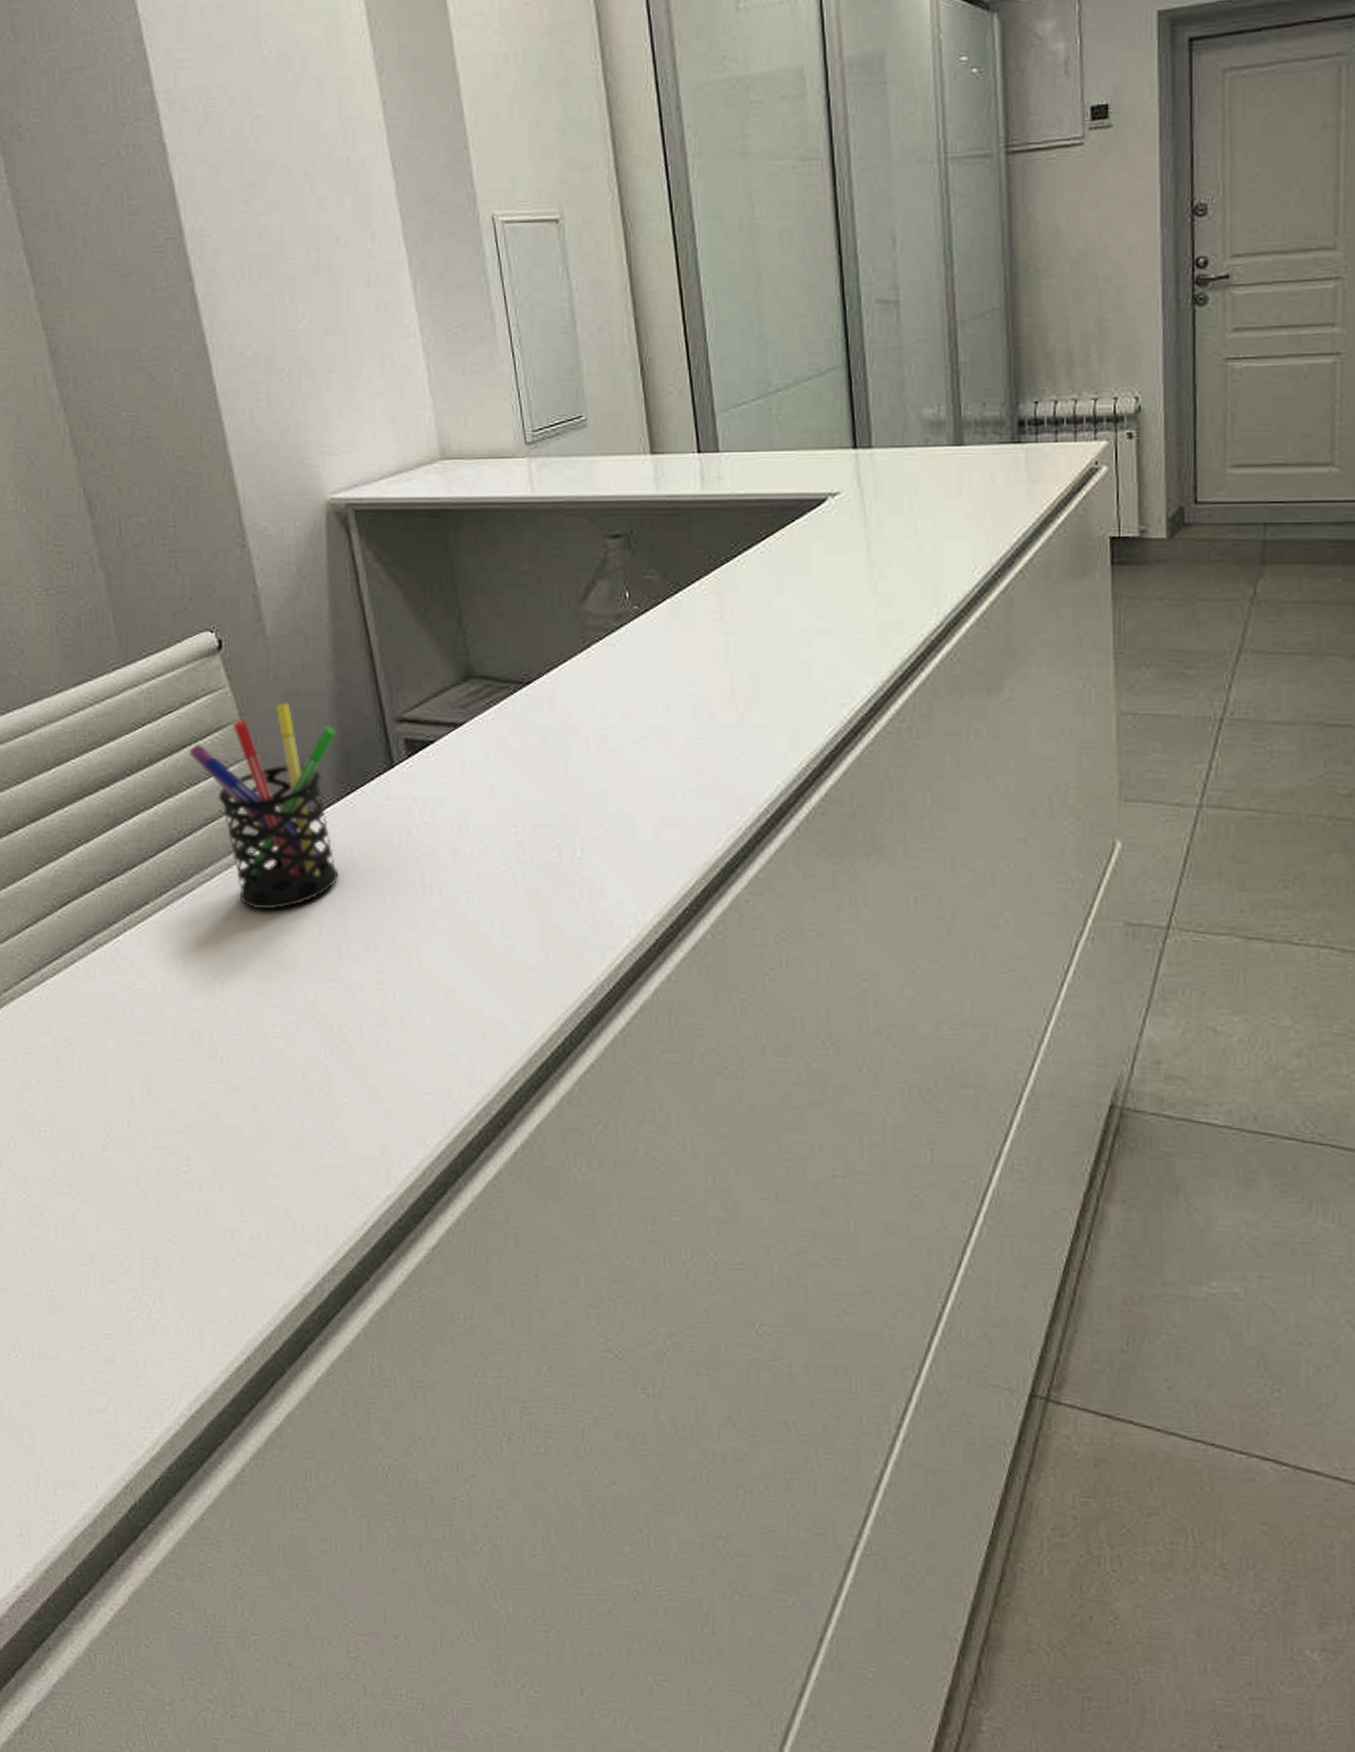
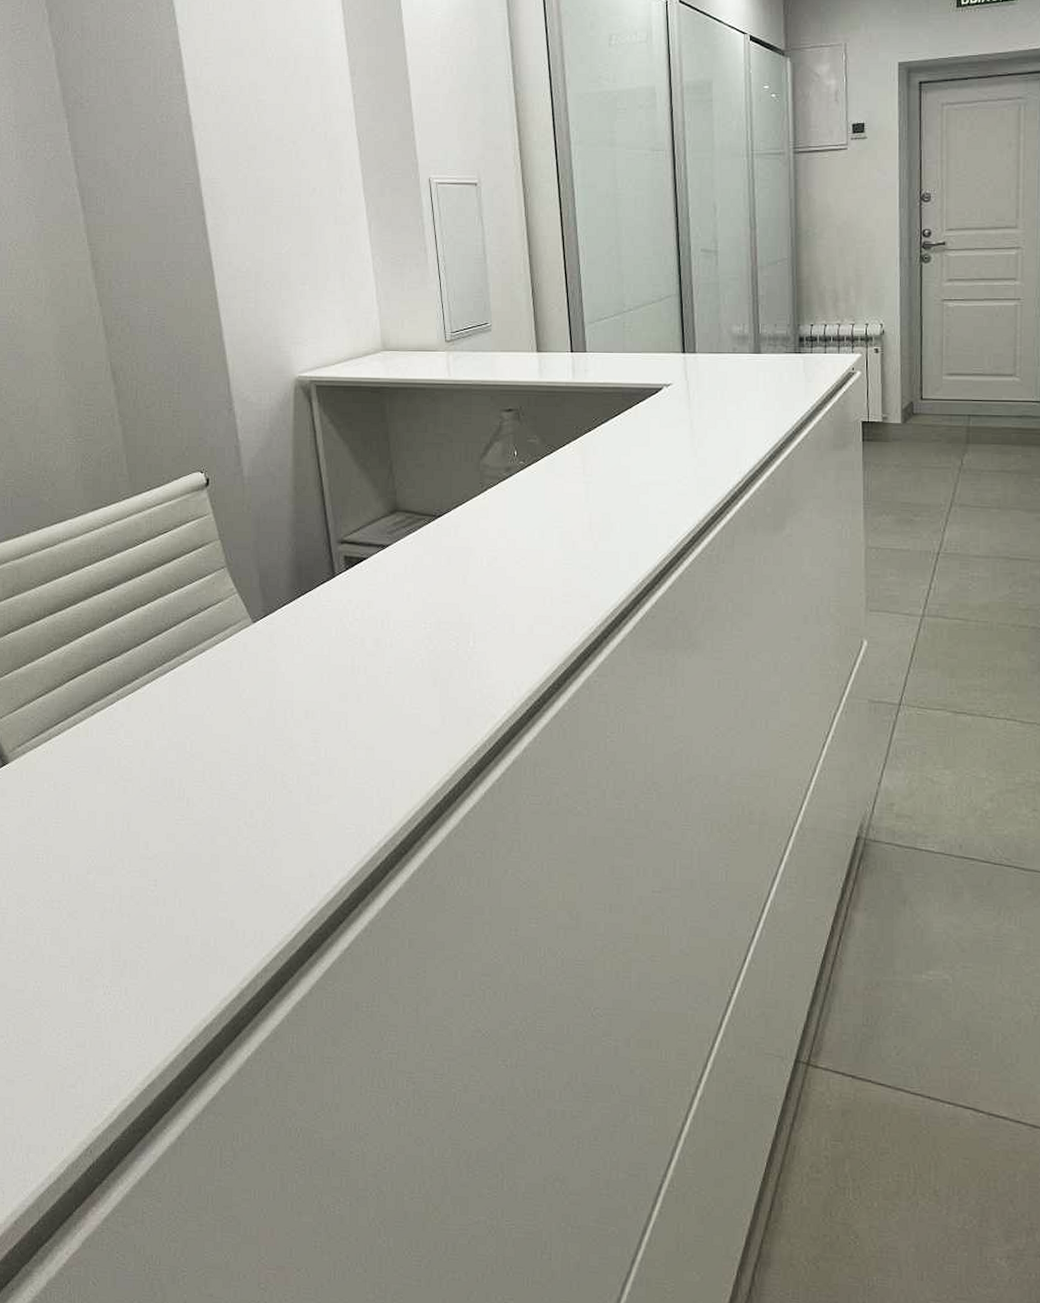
pen holder: present [189,703,339,910] -> none [178,527,292,685]

